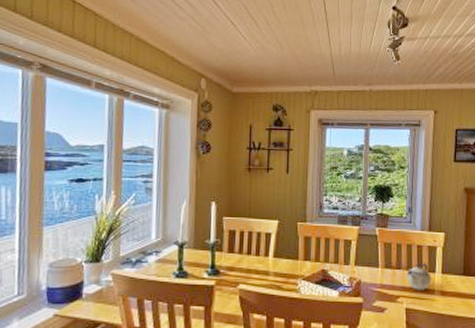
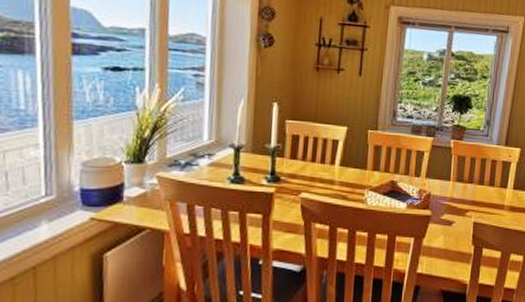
teapot: present [406,263,432,290] -> none [477,178,503,205]

